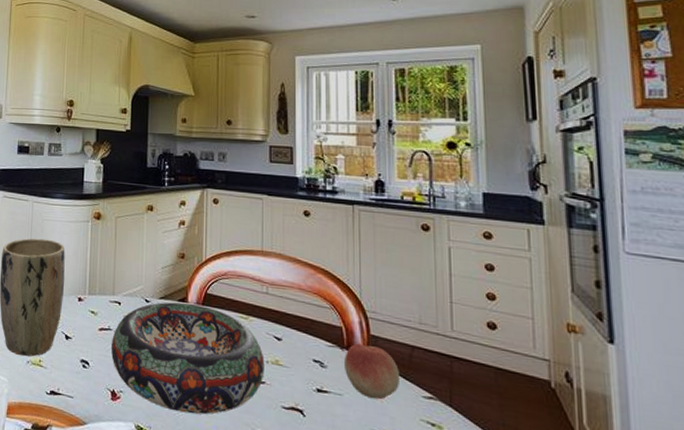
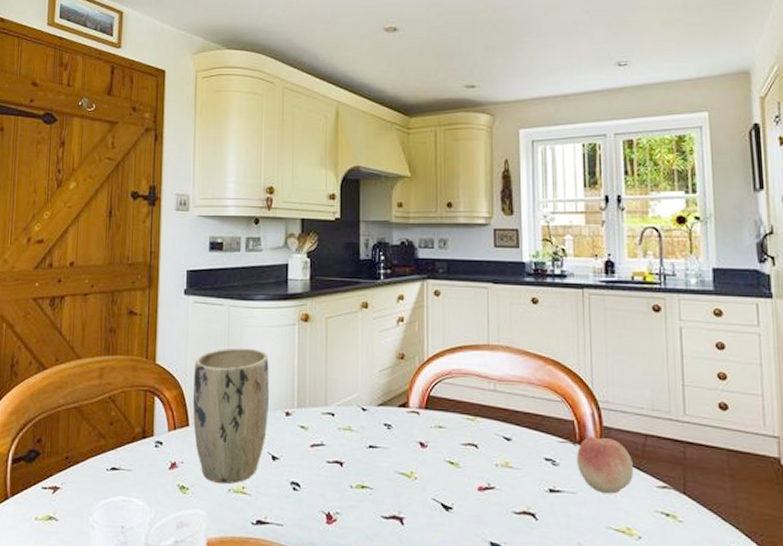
decorative bowl: present [111,302,265,415] -> none [324,408,494,530]

